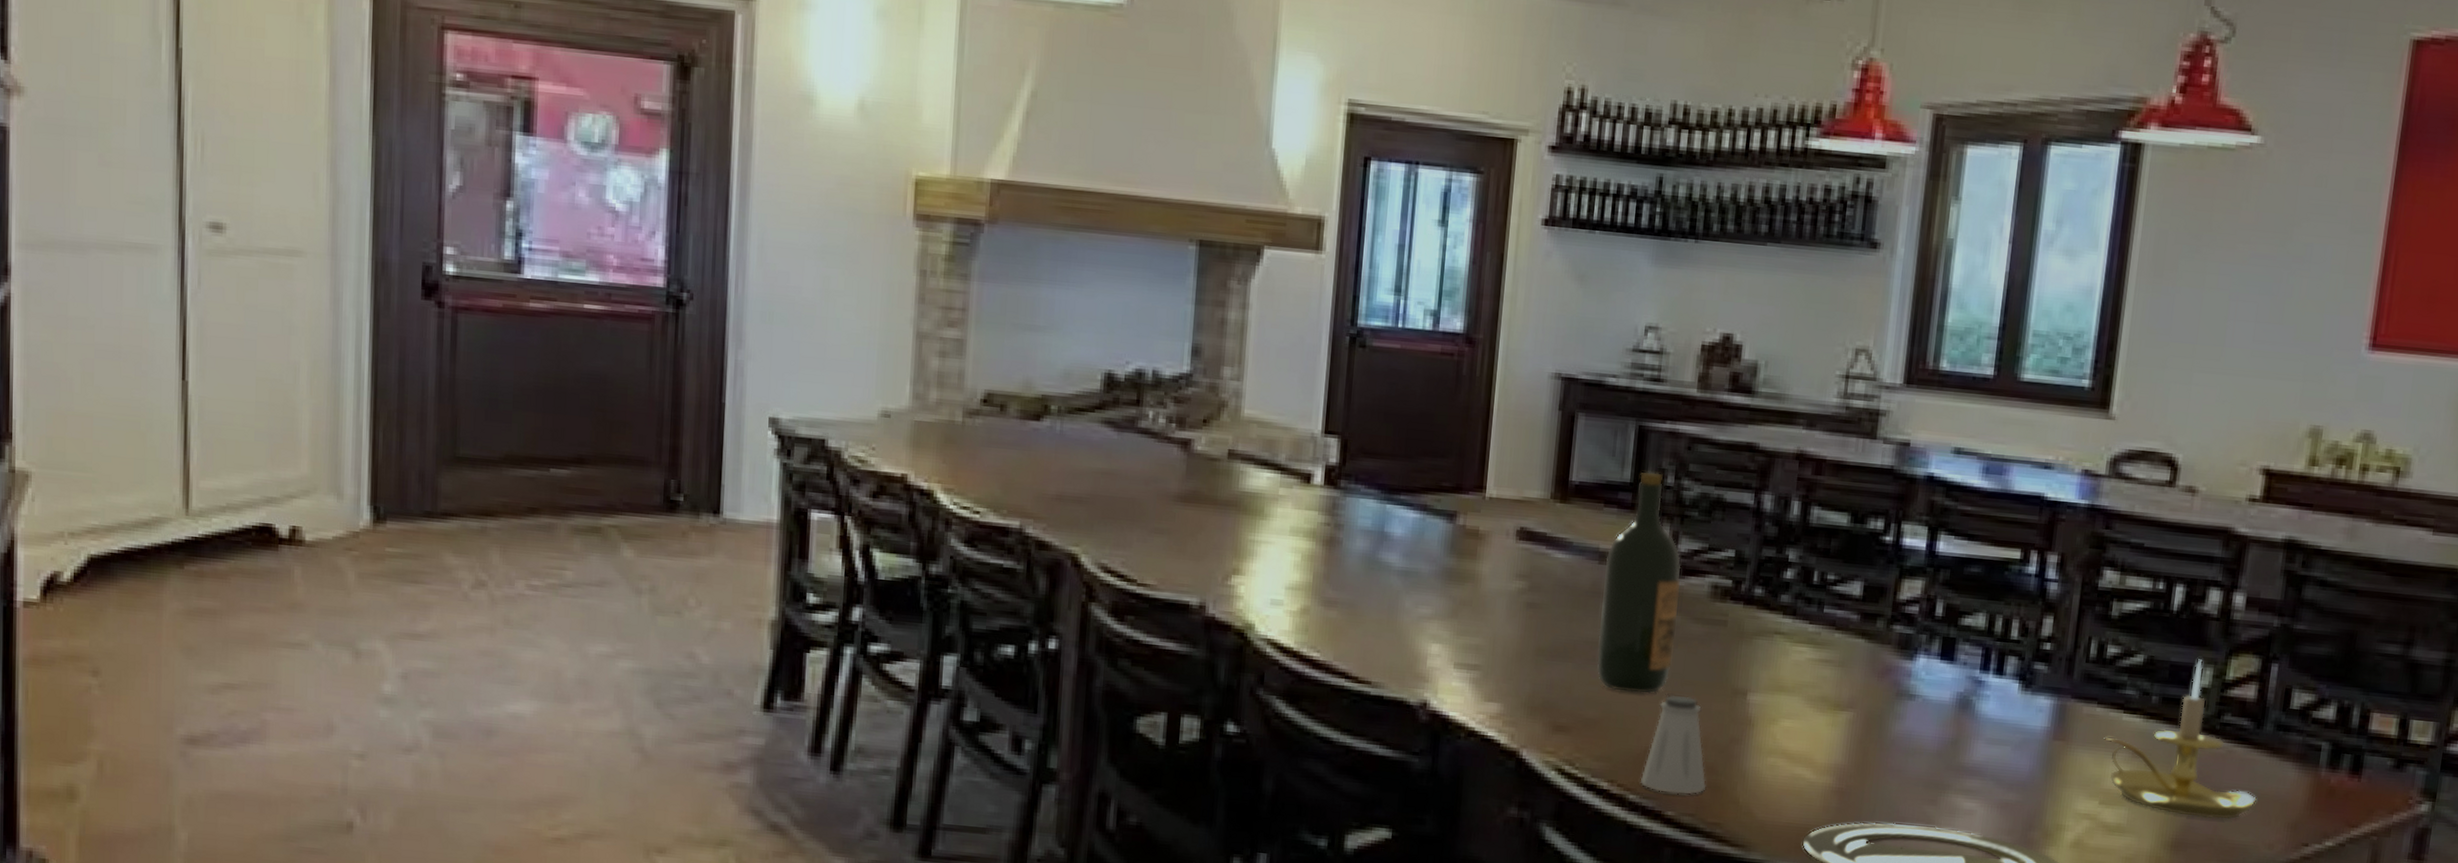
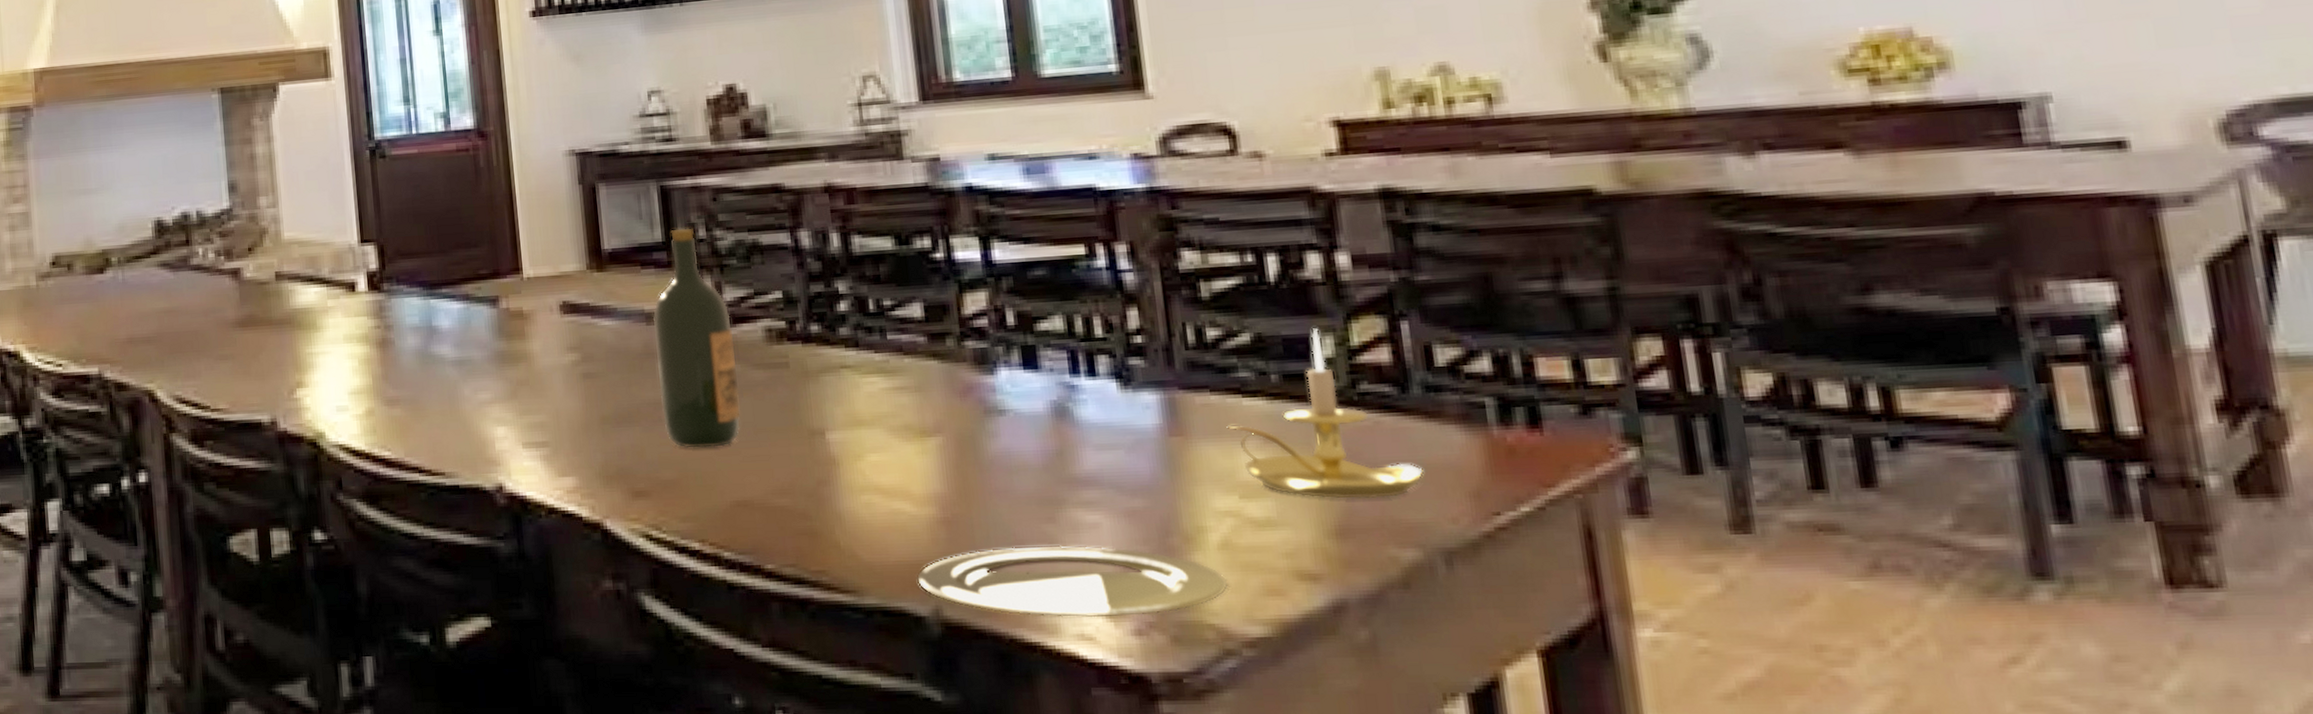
saltshaker: present [1639,695,1707,795] -> none [731,444,803,546]

